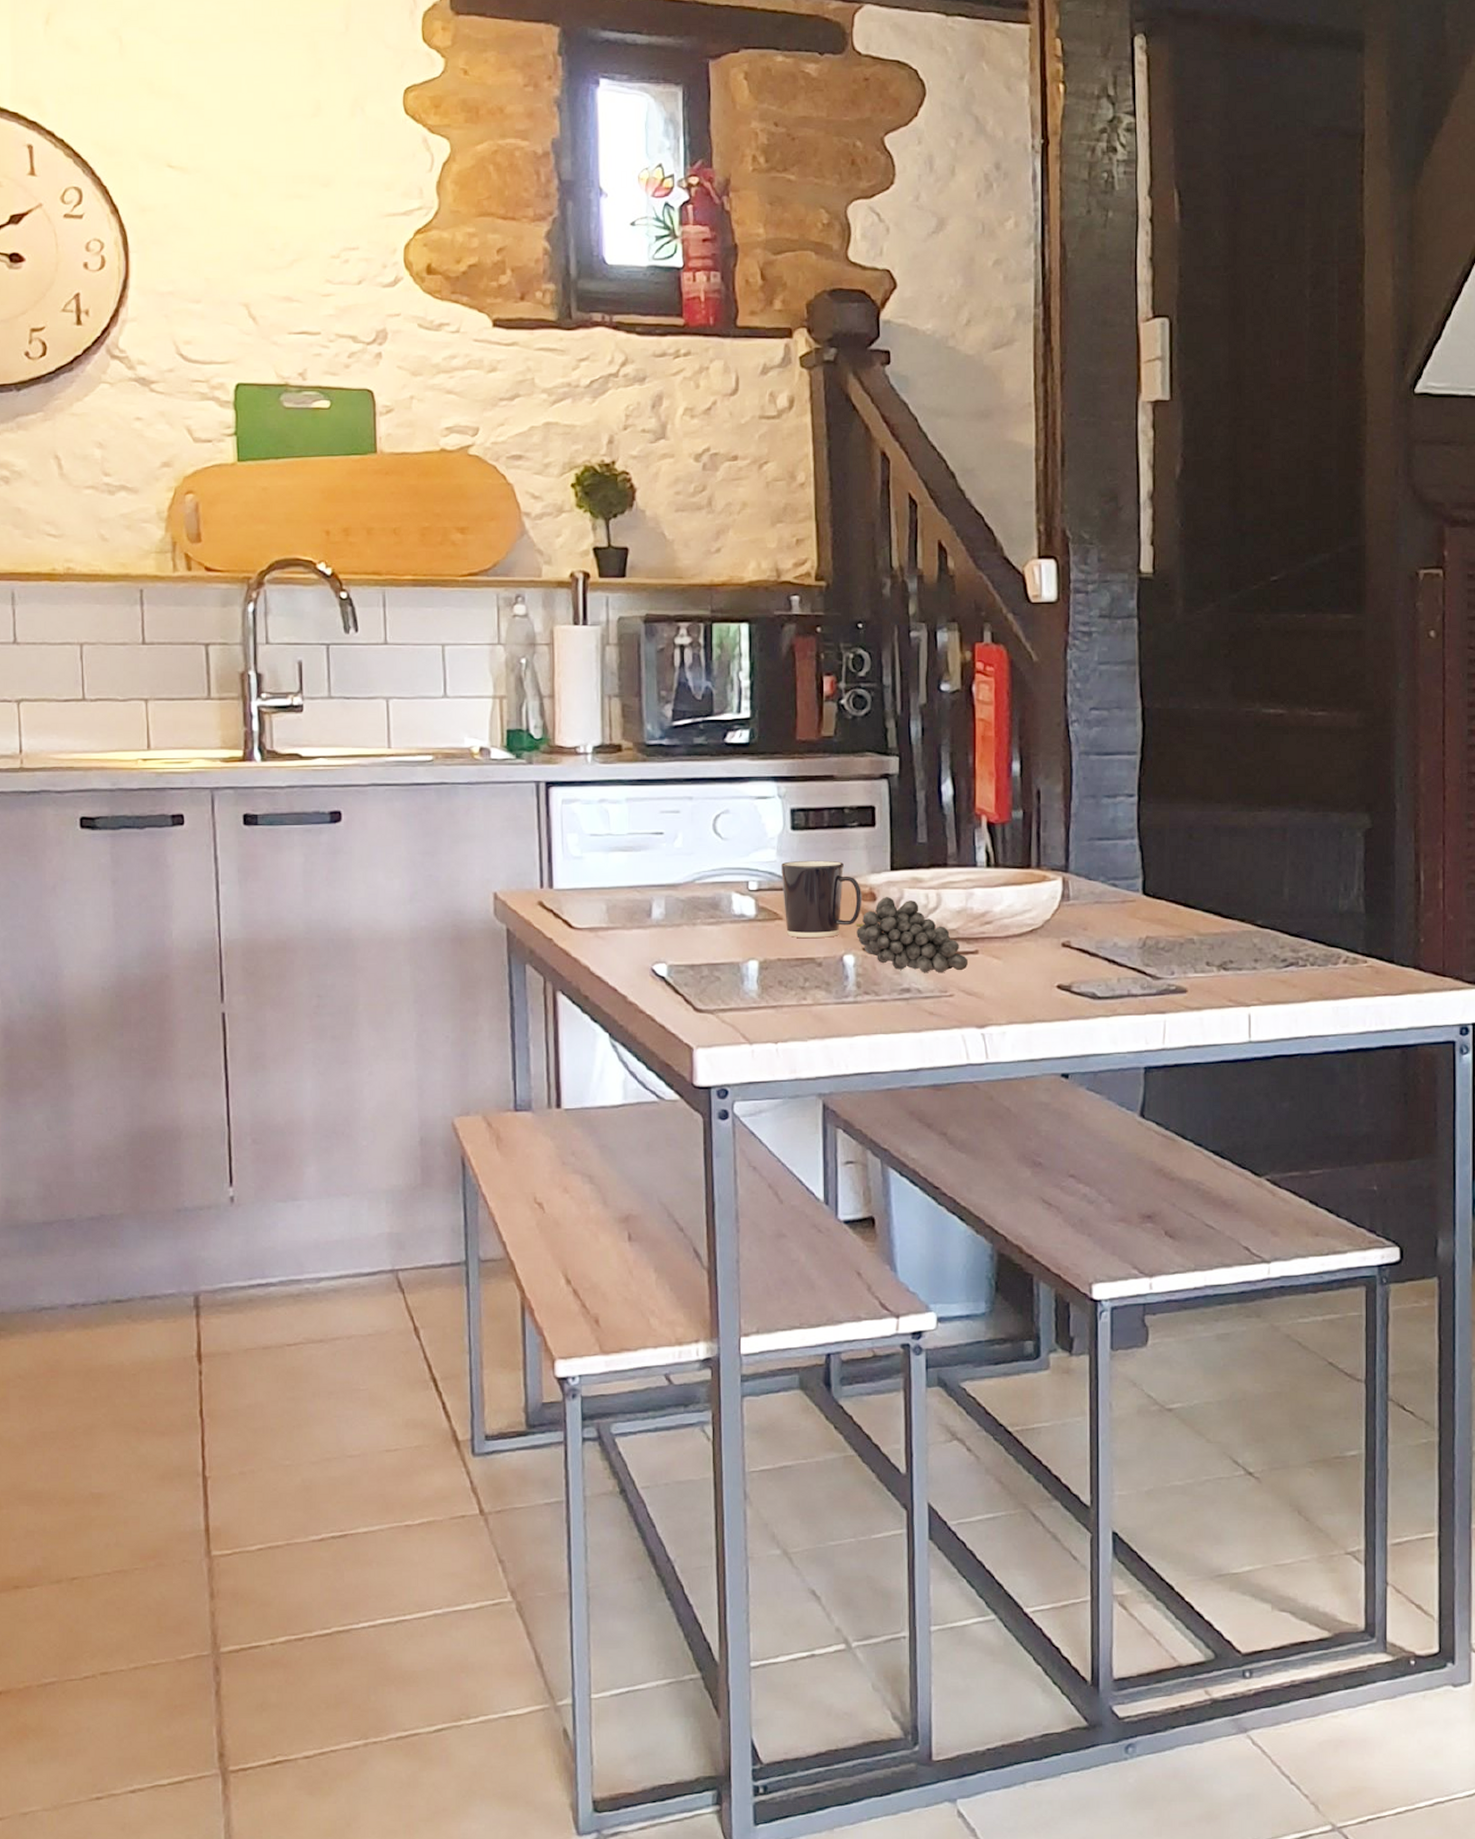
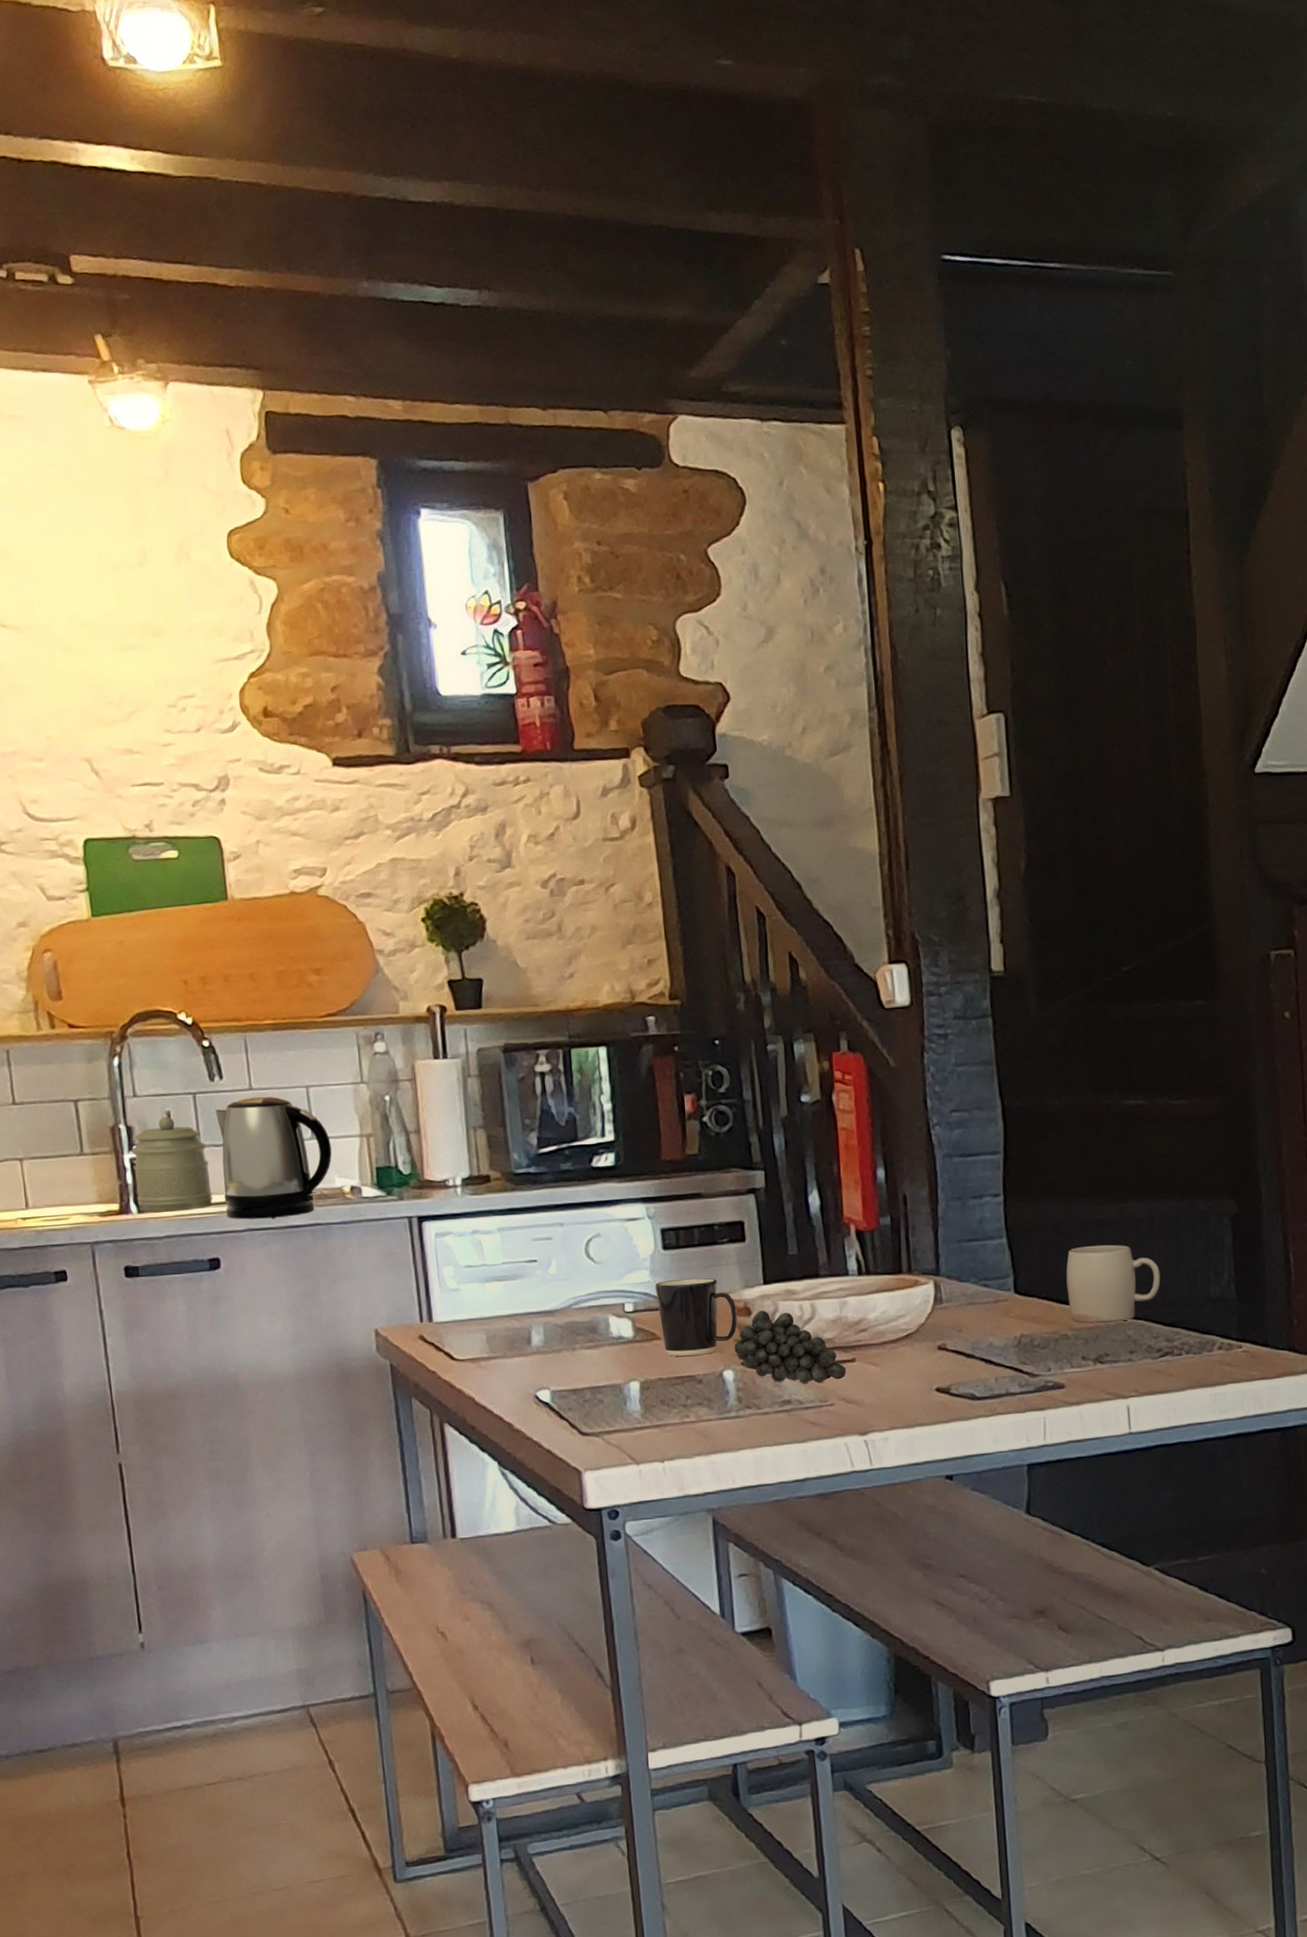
jar: none [260,666,339,762] -> present [131,1116,213,1213]
kettle: none [348,651,463,775] -> present [215,1096,332,1220]
mug: none [1195,851,1290,929] -> present [1066,1244,1161,1324]

